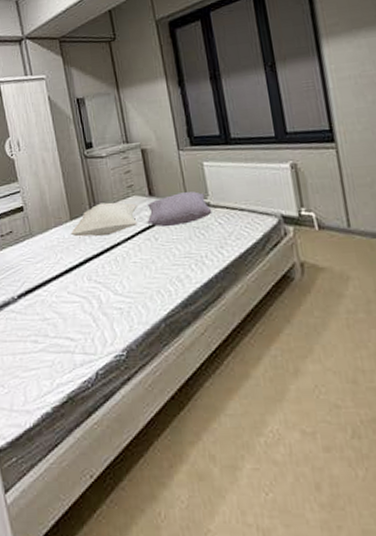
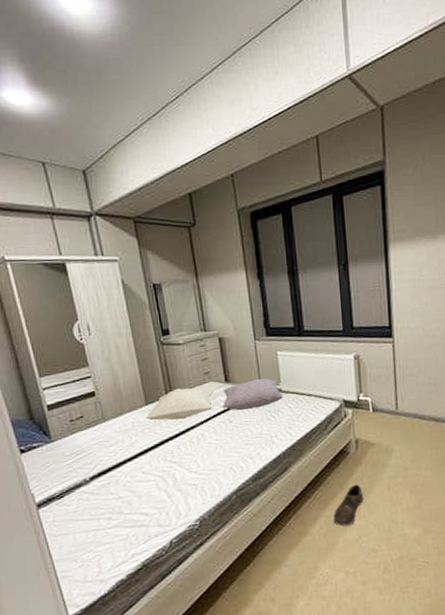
shoe: none [279,318,317,371] -> present [333,484,363,526]

